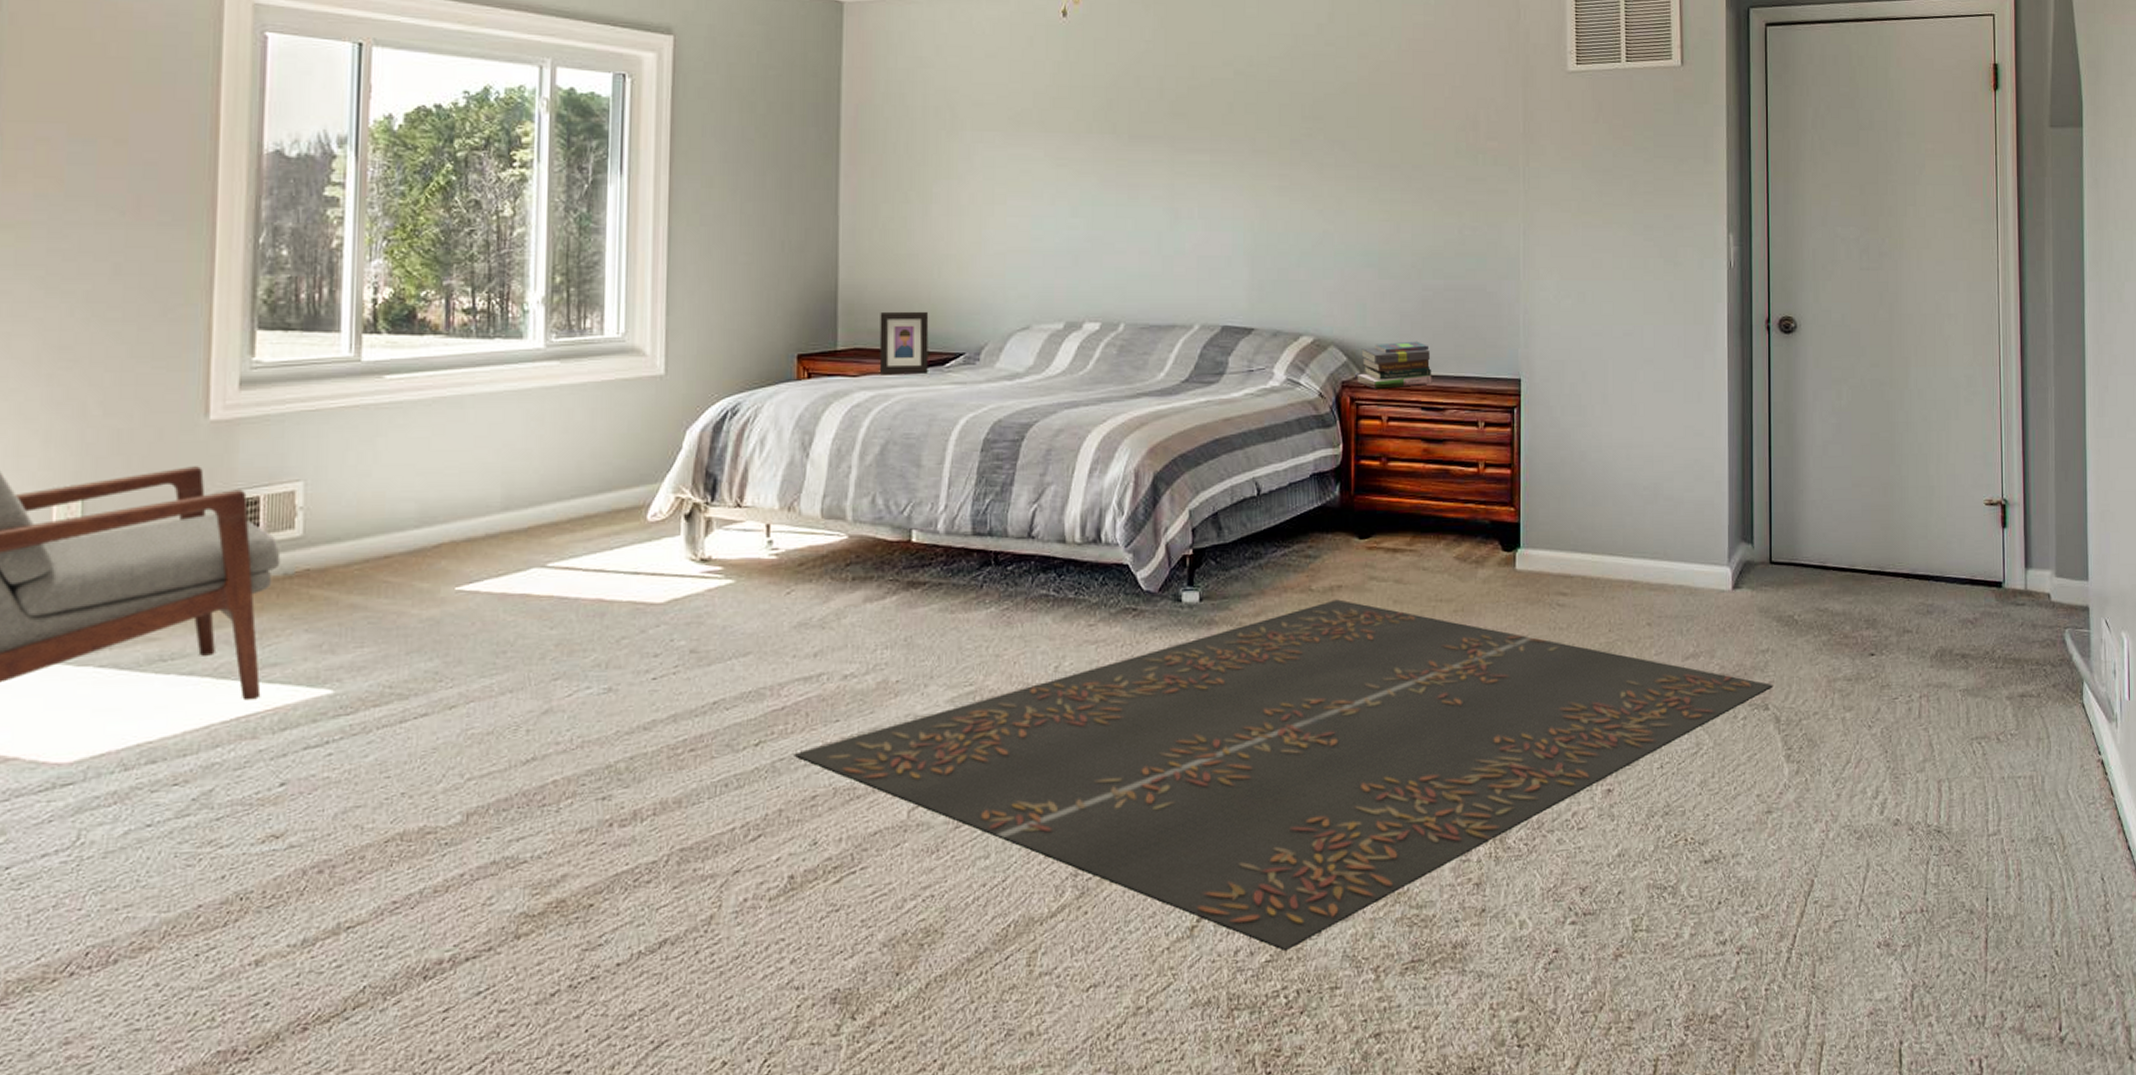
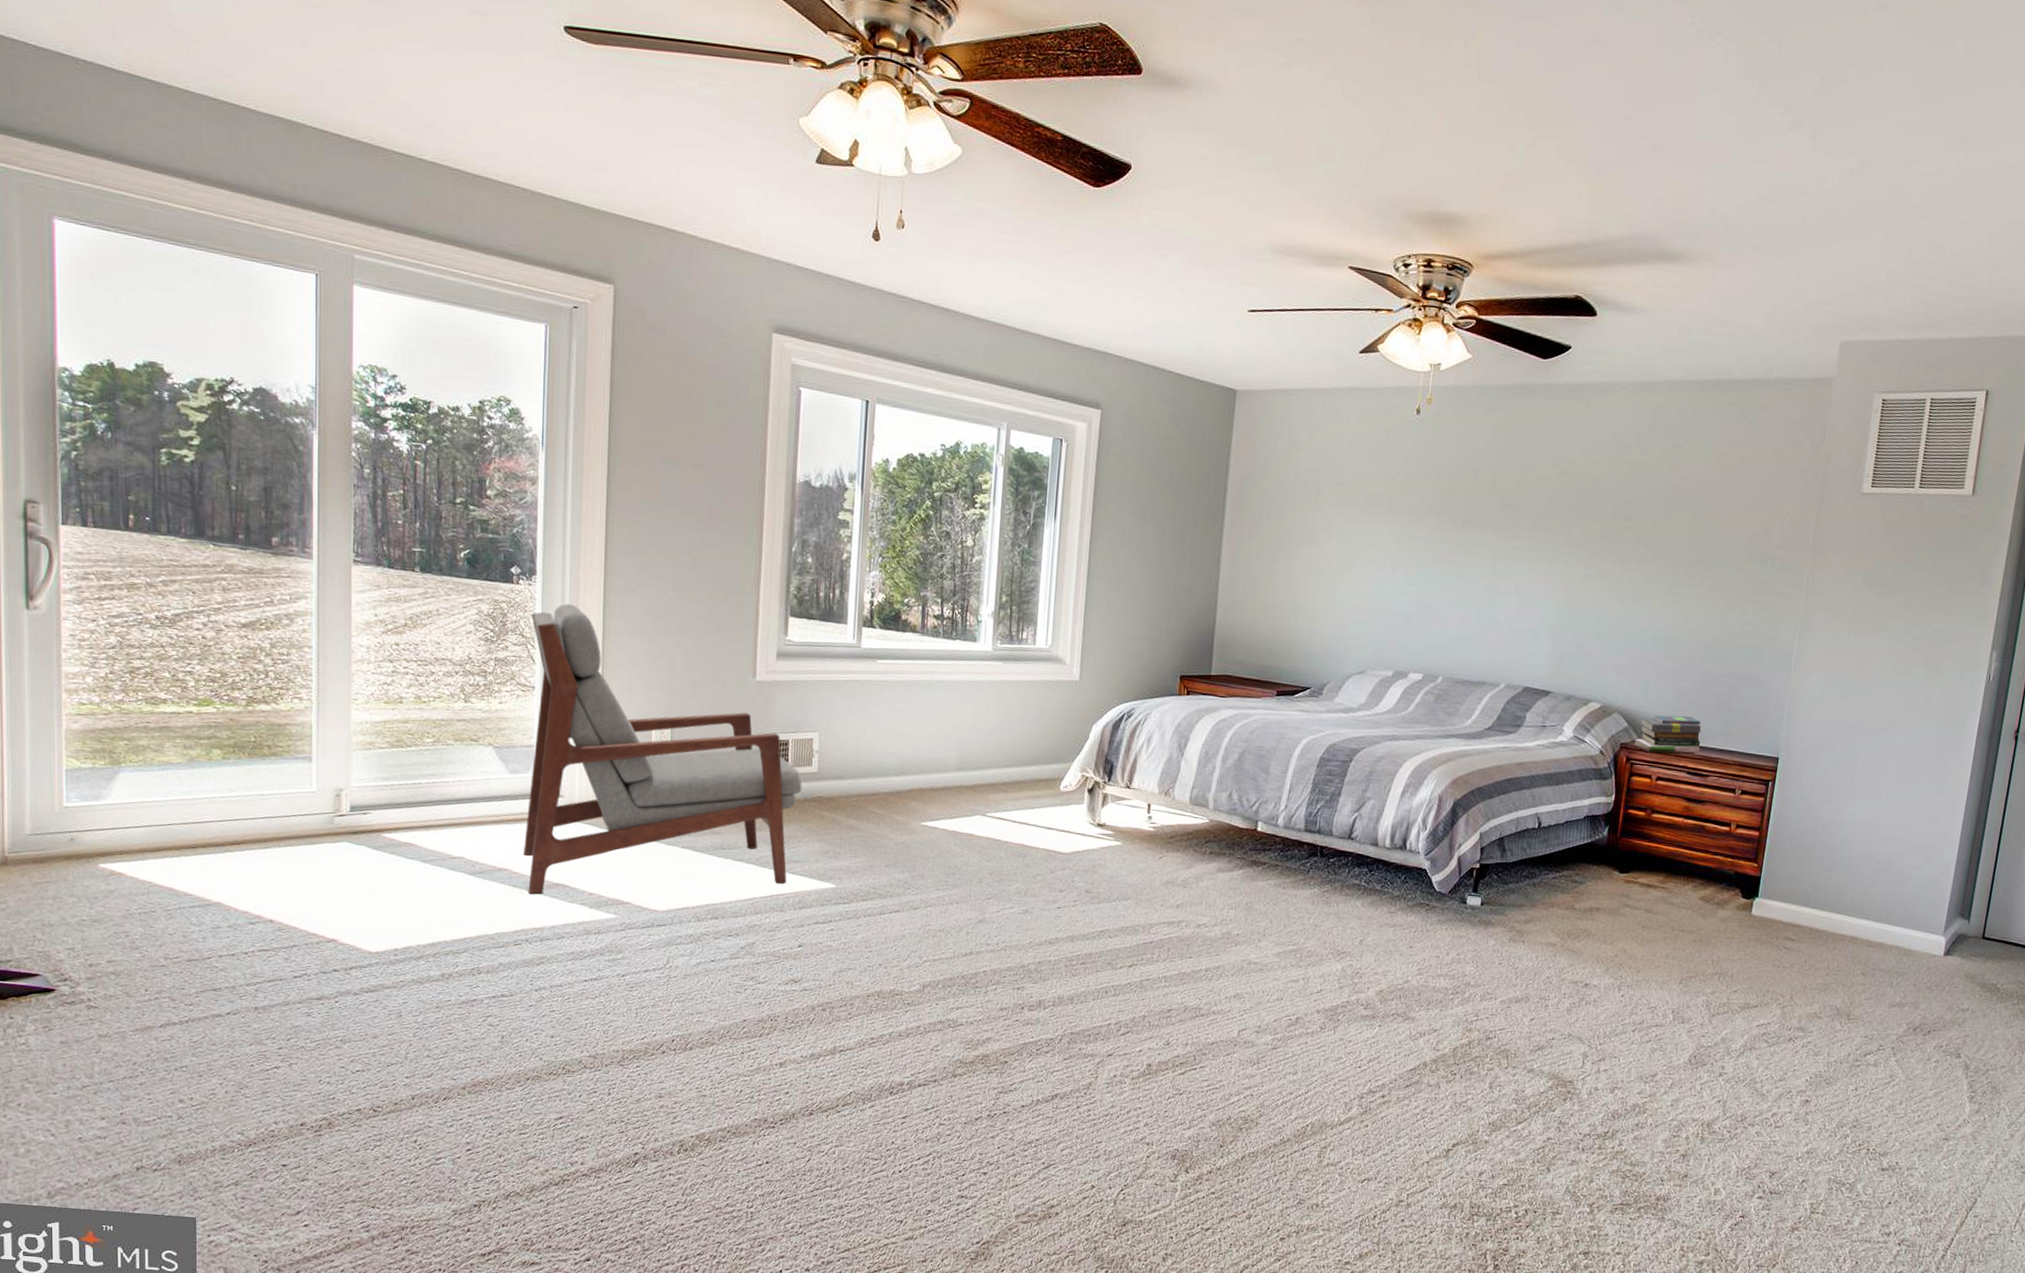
area rug: present [794,599,1773,950] -> none [1157,918,1968,1179]
picture frame: present [879,311,929,374] -> none [1242,648,1285,700]

